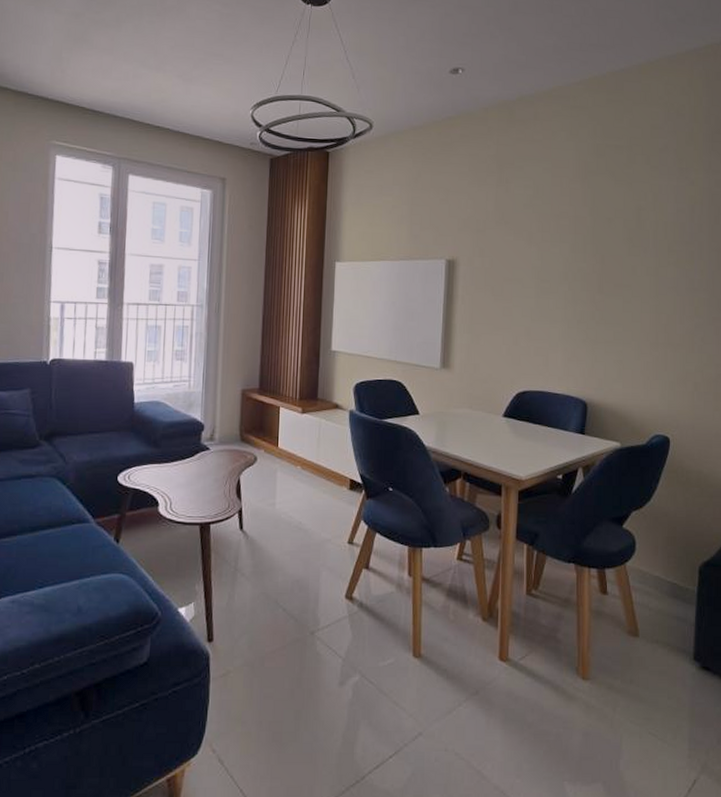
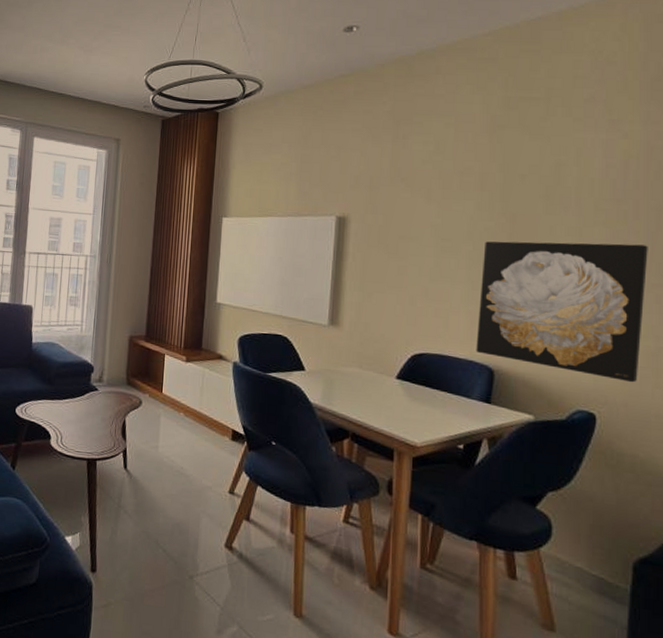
wall art: none [572,281,710,407] -> present [476,241,648,383]

